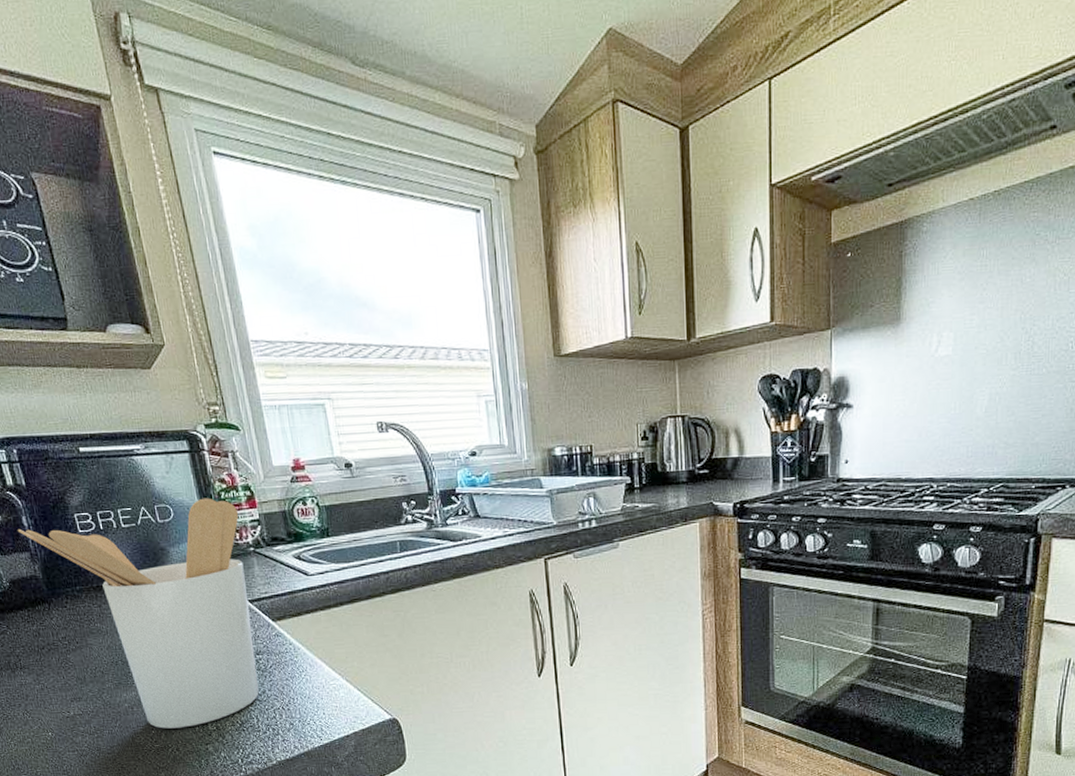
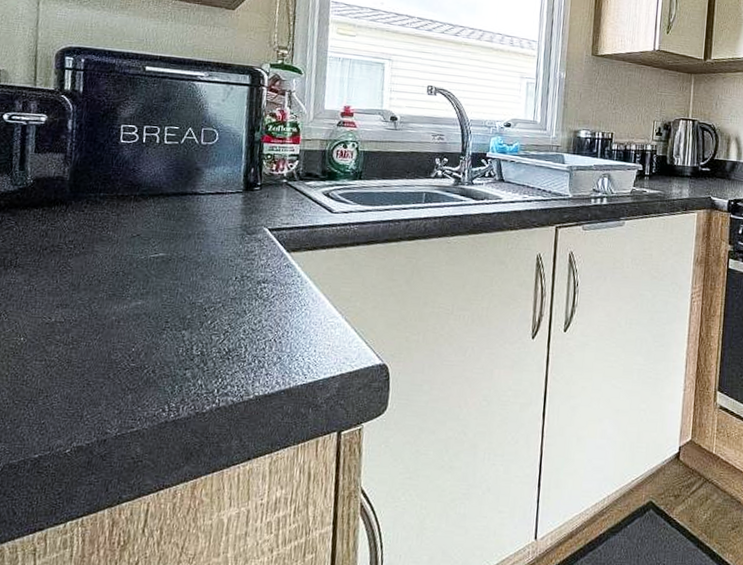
utensil holder: present [17,498,259,729] -> none [59,128,280,349]

